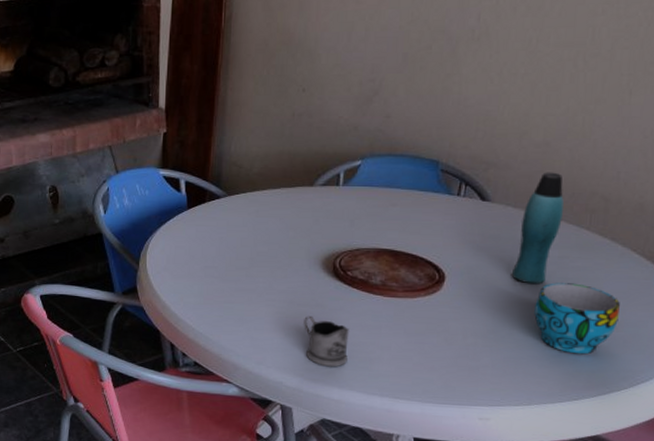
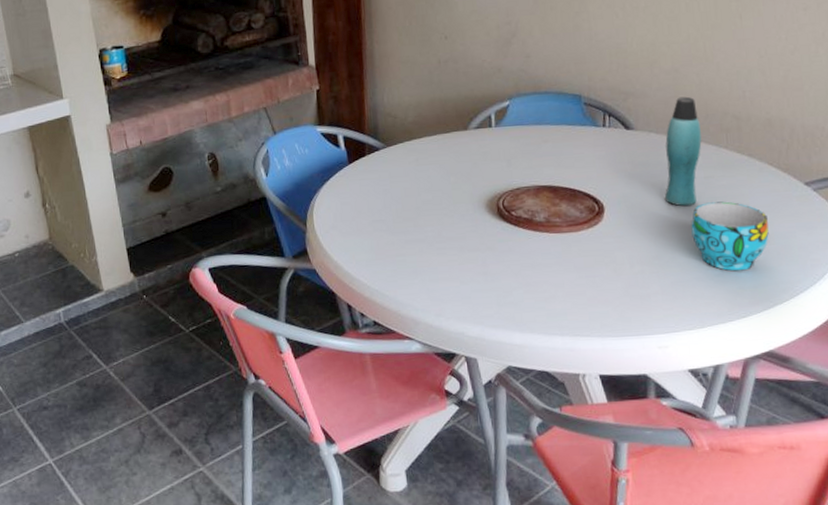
tea glass holder: present [304,315,349,367] -> none [476,260,524,312]

